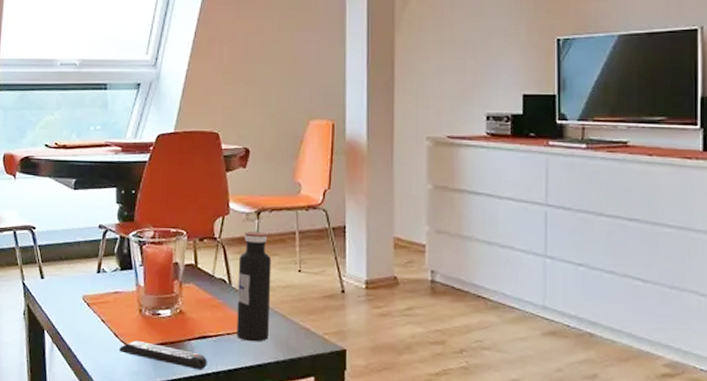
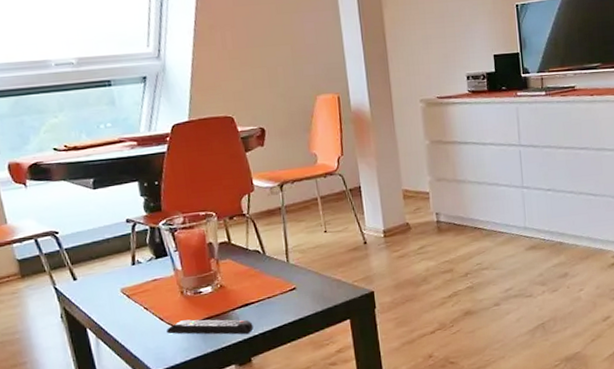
water bottle: present [237,232,272,342] -> none [269,202,306,301]

